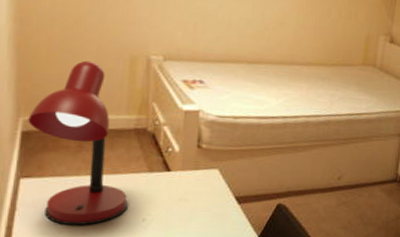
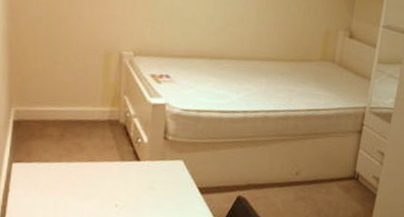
desk lamp: present [28,60,128,226] -> none [18,56,103,208]

